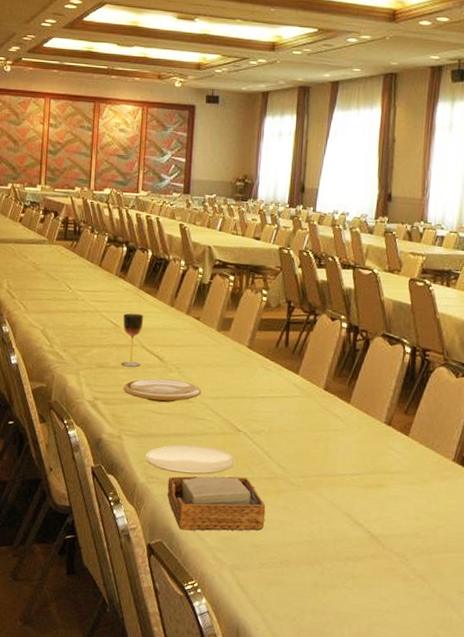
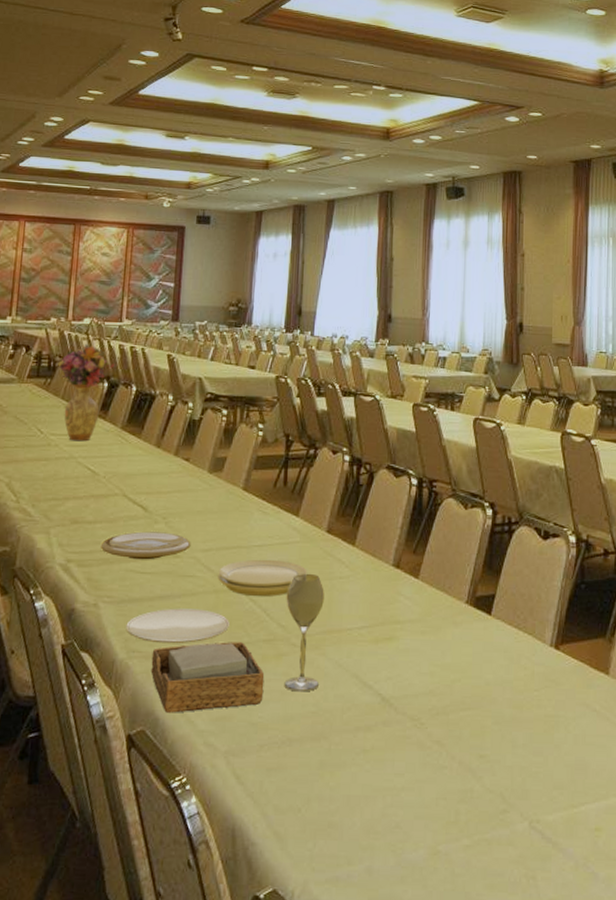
flower arrangement: none [82,208,135,298] -> present [58,339,117,442]
wineglass: present [122,313,144,367] -> none [100,457,127,521]
plate: none [225,408,305,442] -> present [218,559,307,597]
wineglass: none [283,423,321,524] -> present [284,573,324,692]

